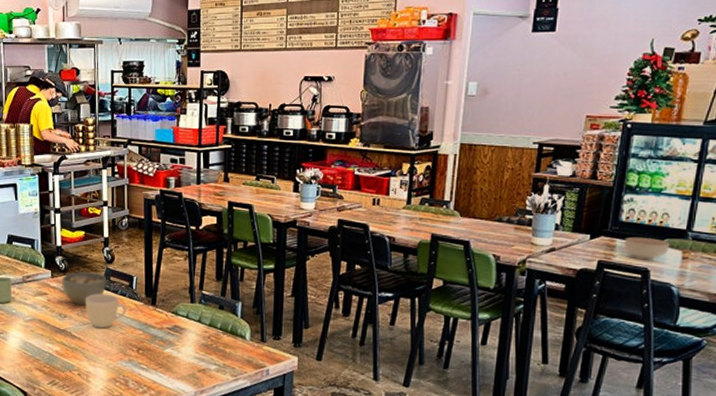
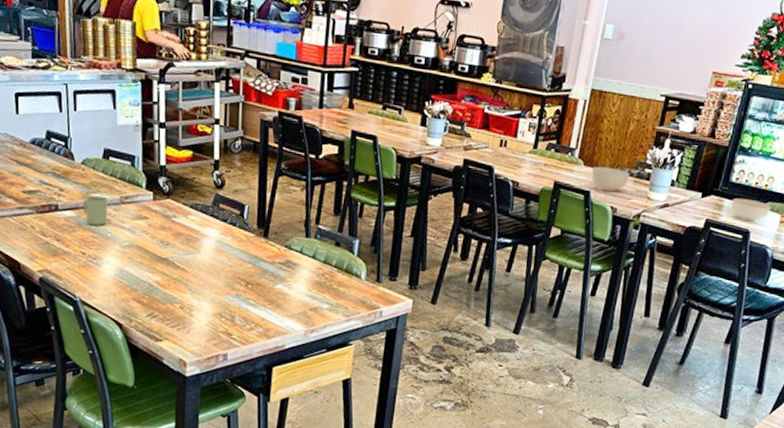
soup bowl: present [62,272,106,306] -> none [165,196,215,234]
cup: present [85,293,127,329] -> none [190,221,237,260]
bowl: none [469,216,510,240] -> present [591,166,630,192]

